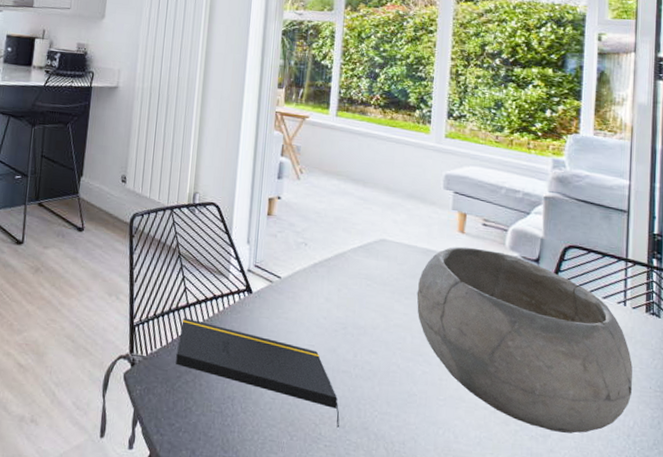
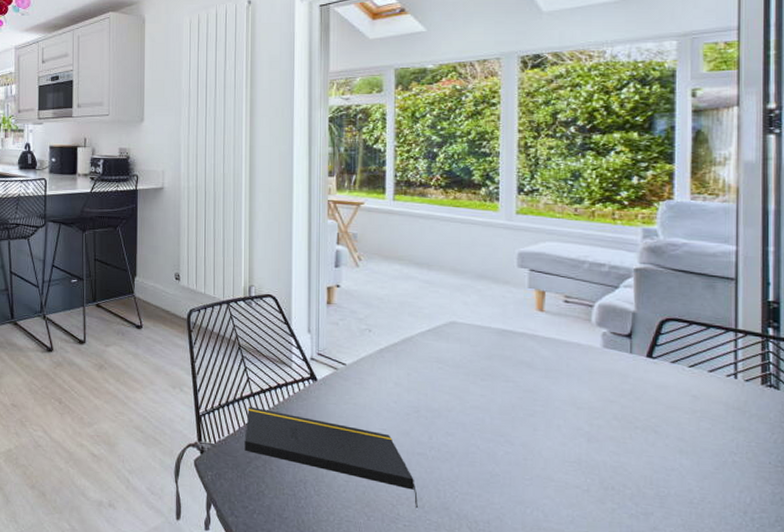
bowl: present [416,246,633,434] -> none [494,325,749,511]

